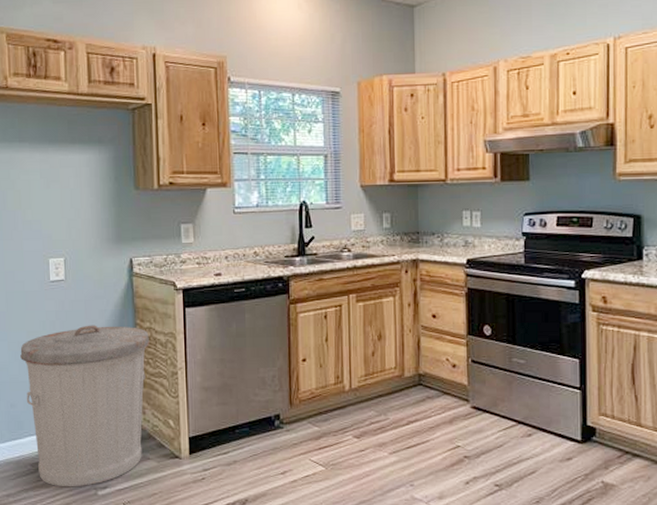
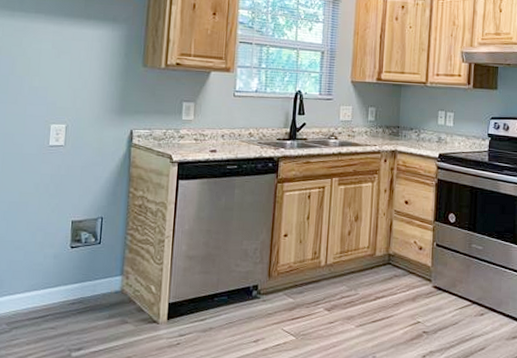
trash can: present [20,325,149,487] -> none [9,190,141,348]

